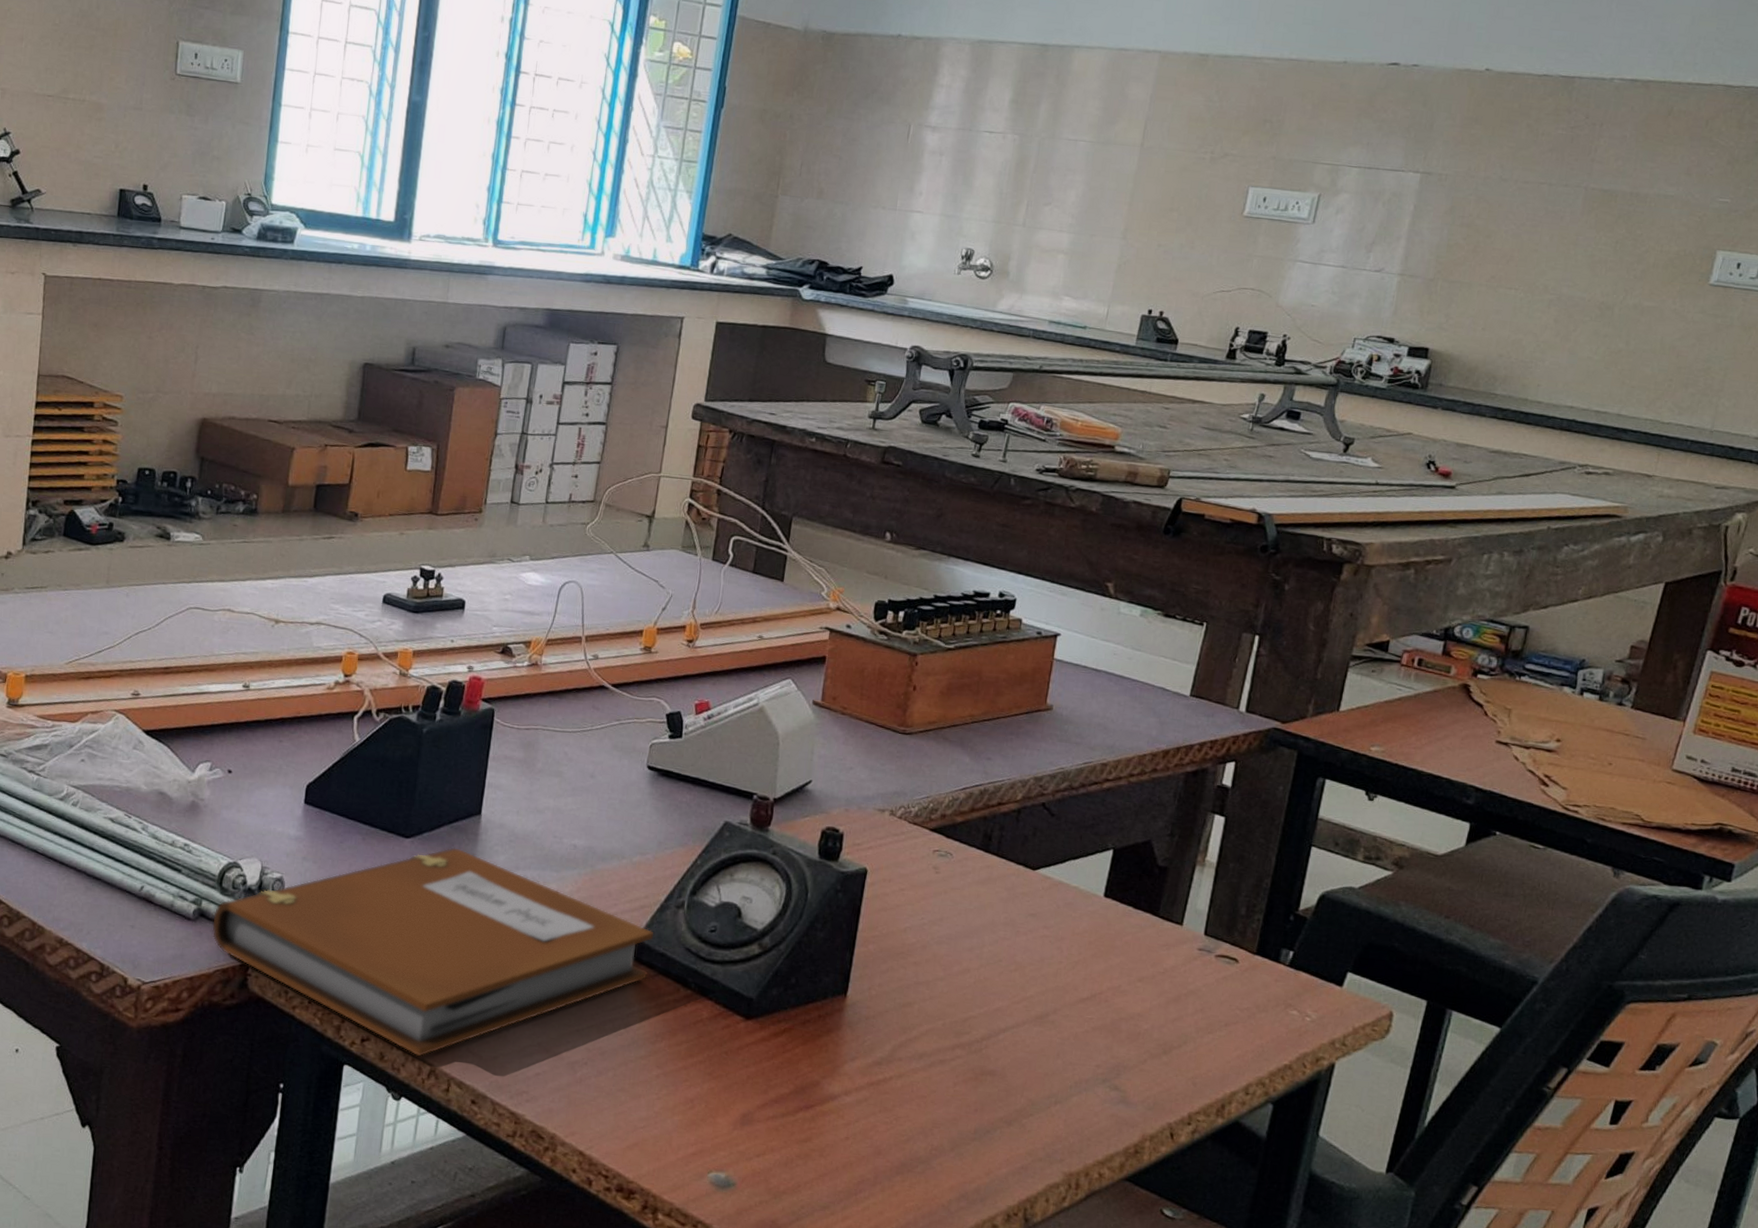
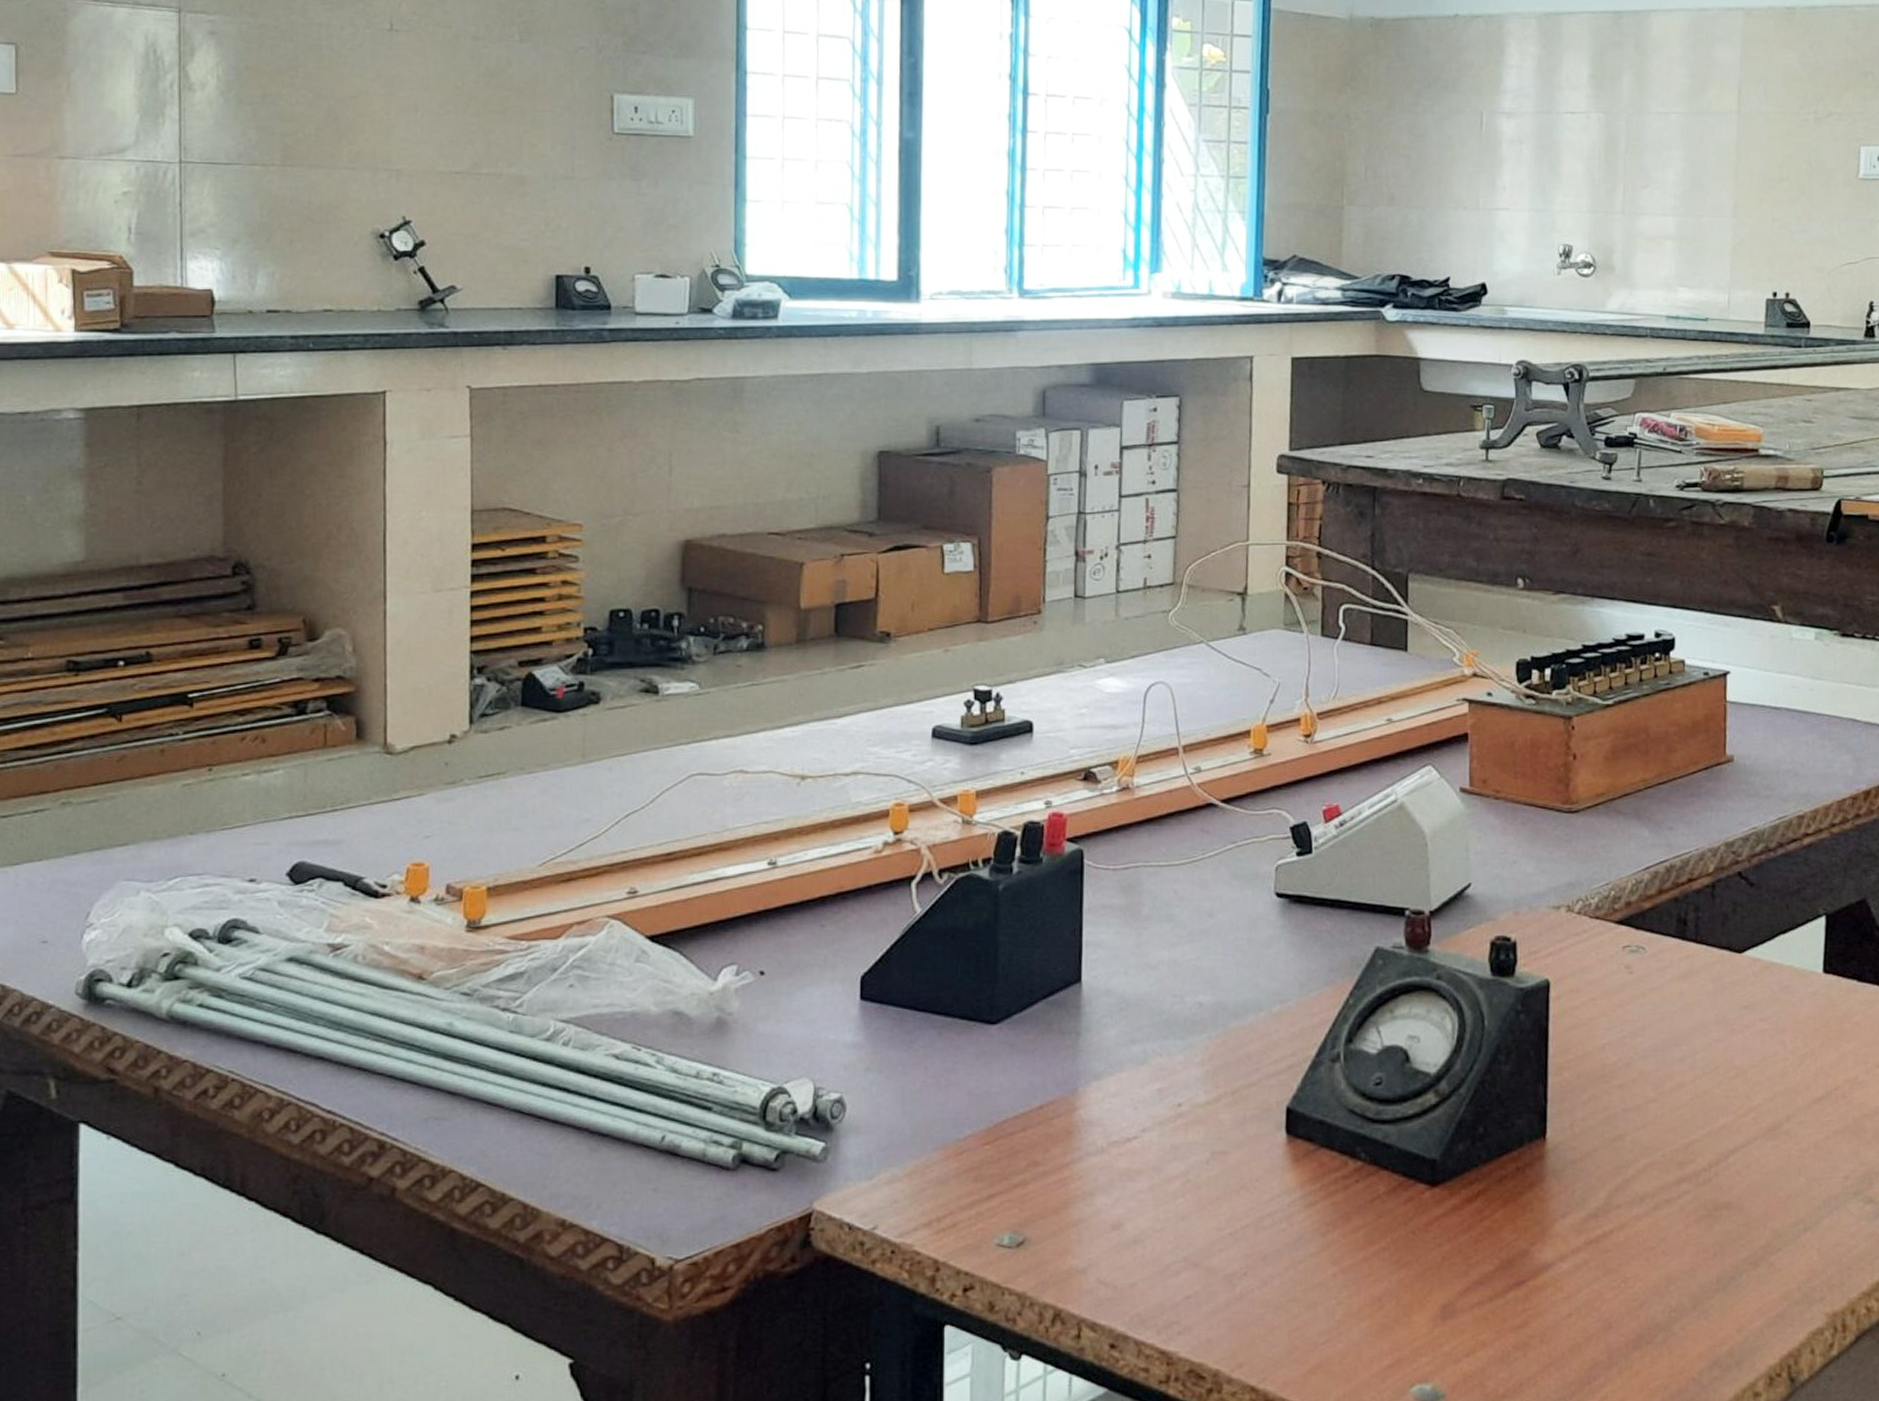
notebook: present [212,847,654,1057] -> none [759,1028,1309,1300]

